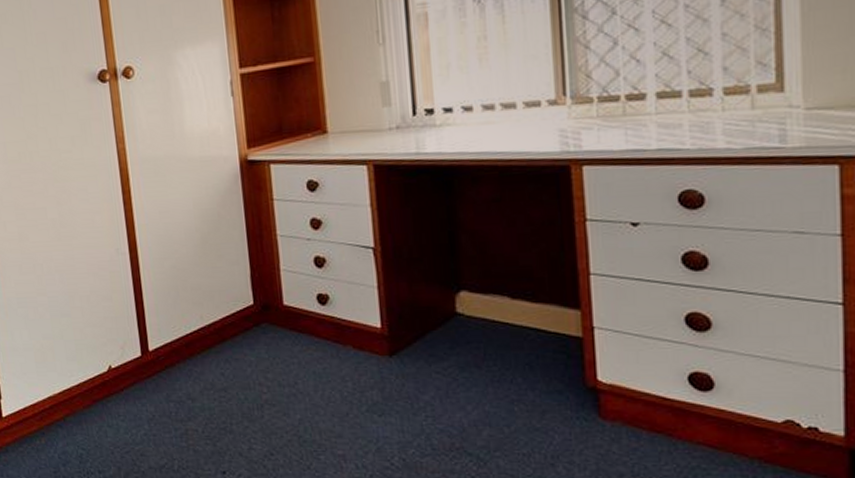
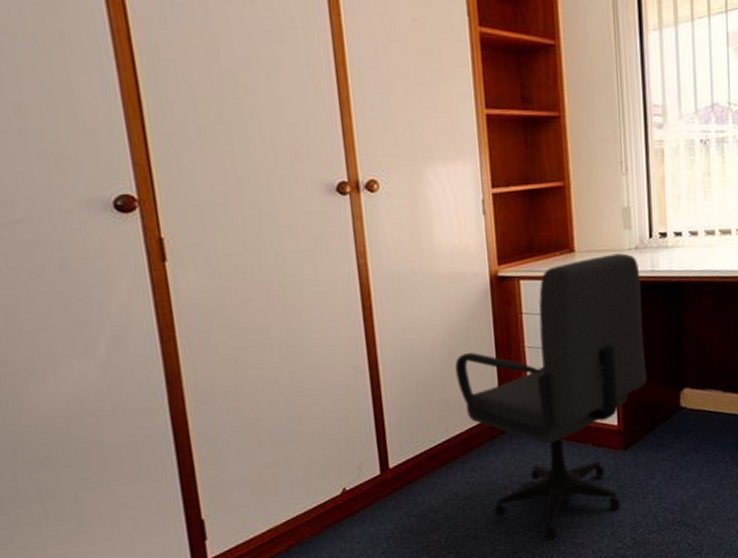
office chair: none [208,133,415,446] -> present [455,253,647,540]

